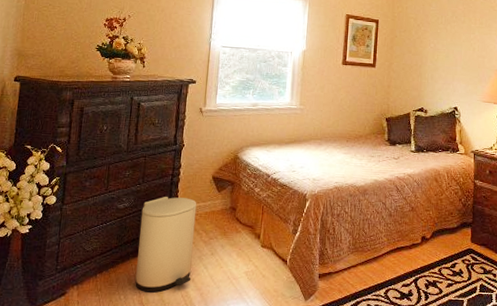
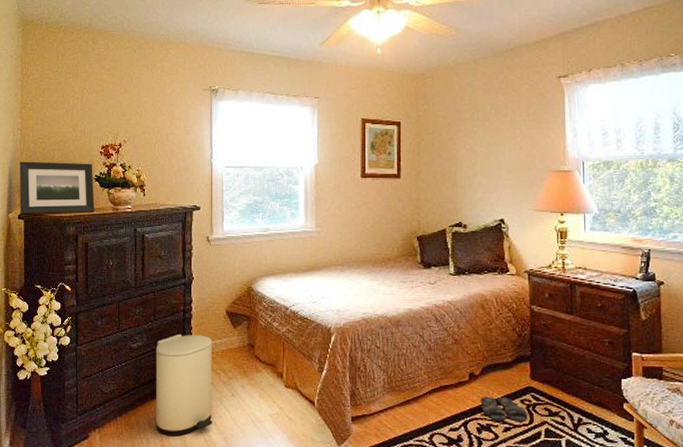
picture frame: none [16,26,96,80] -> present [19,161,95,215]
slippers: none [429,257,467,279] -> present [480,397,528,422]

